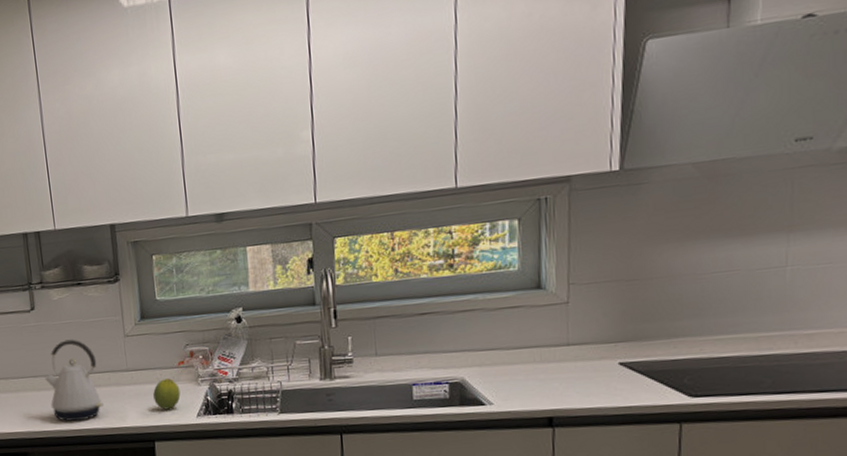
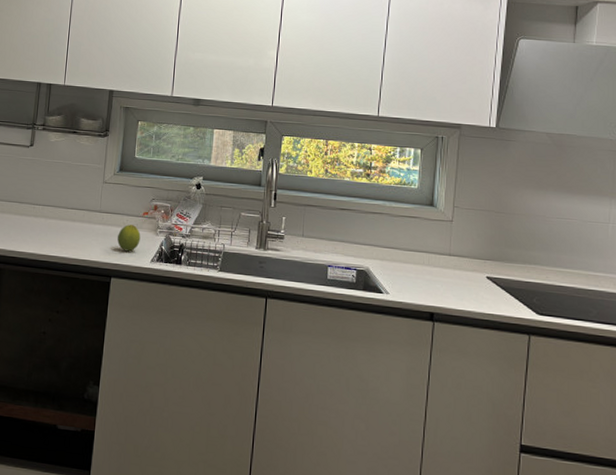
kettle: present [45,339,105,422] -> none [29,176,76,248]

